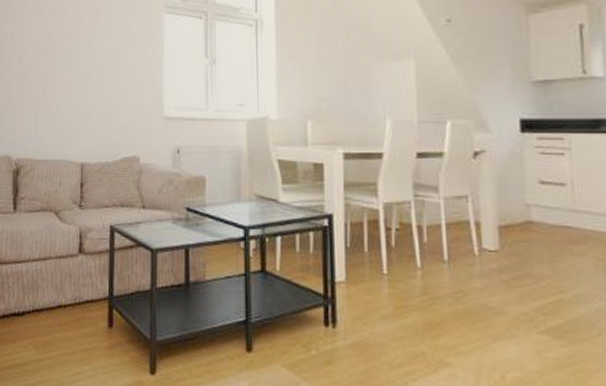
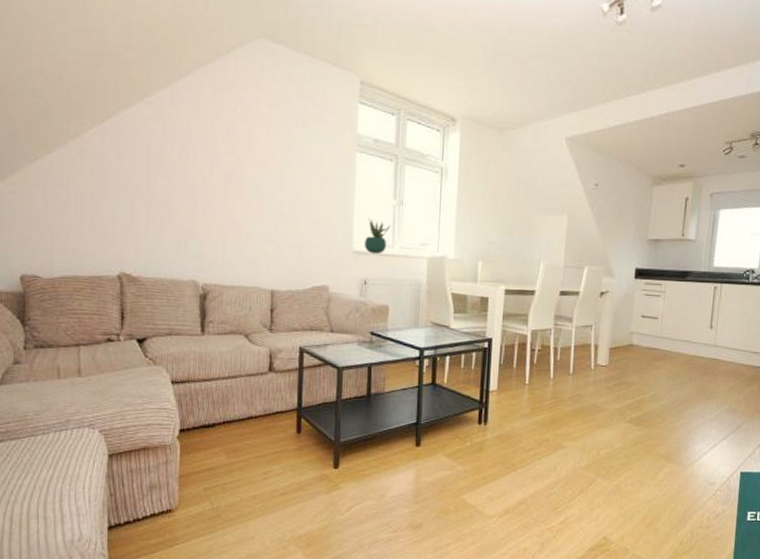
potted plant: none [176,81,203,119] -> present [365,219,391,255]

